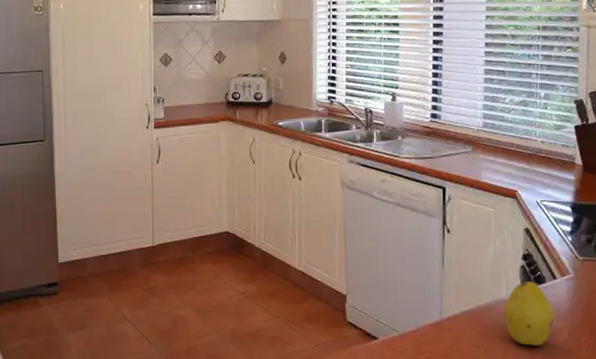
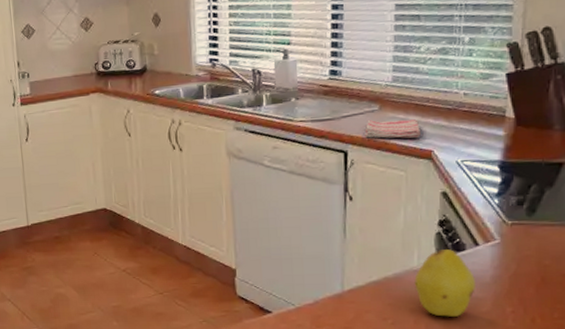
dish towel: none [460,160,507,178] -> present [364,119,421,139]

